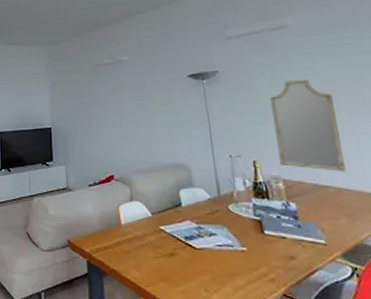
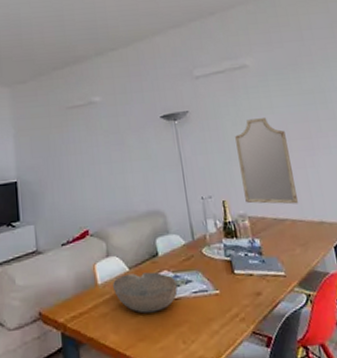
bowl: none [136,219,201,258] -> present [113,272,178,314]

